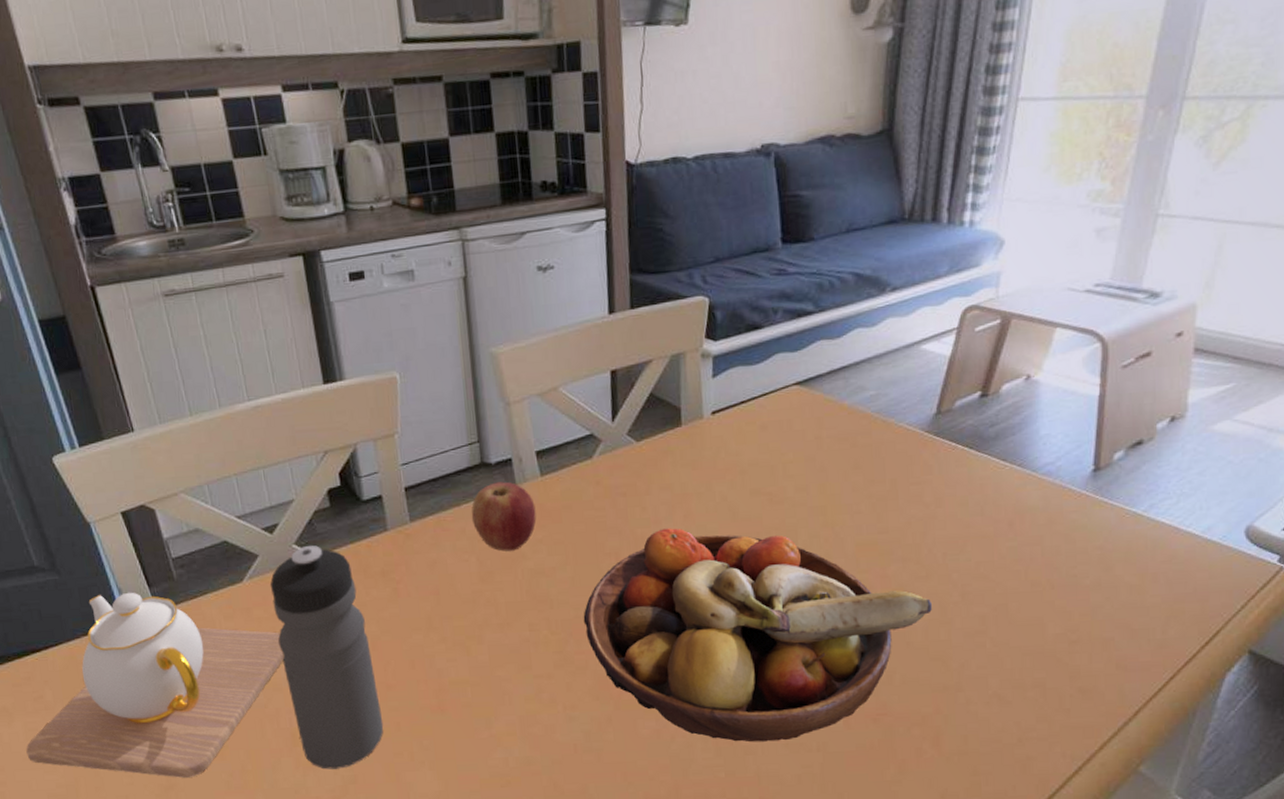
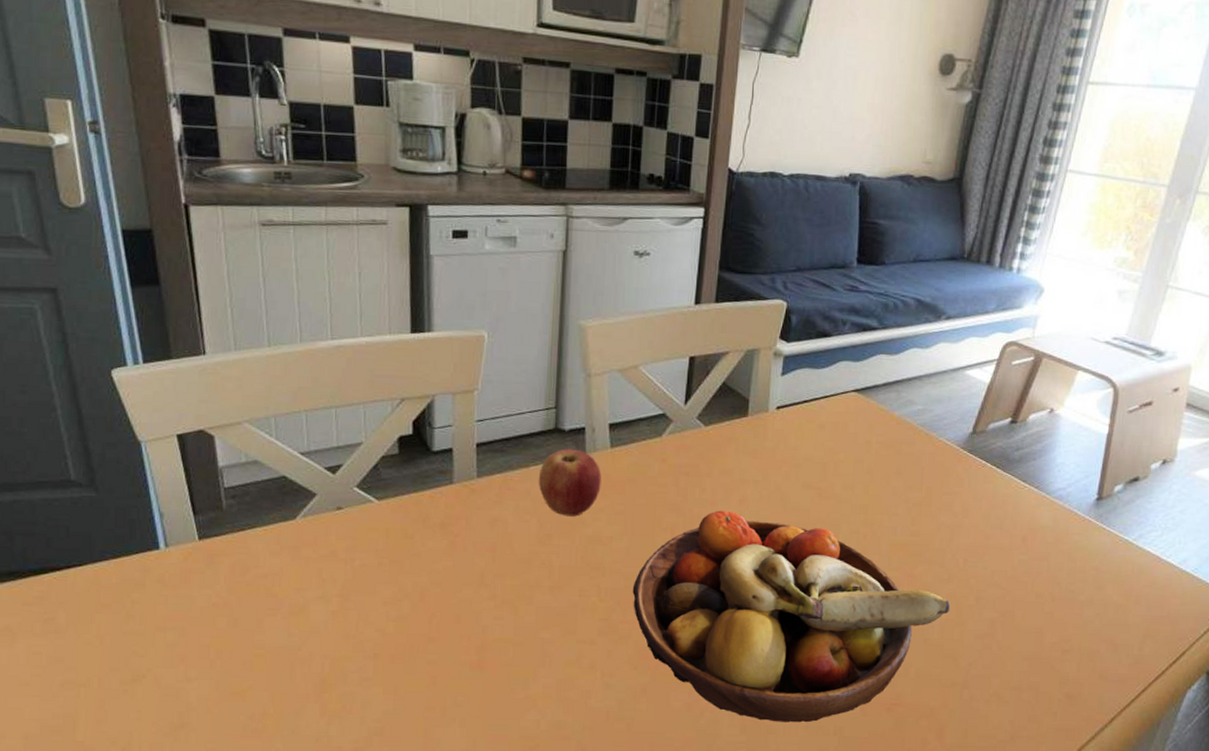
teapot: present [26,592,285,778] -> none [25,516,327,717]
water bottle: present [269,546,384,770] -> none [323,490,420,719]

